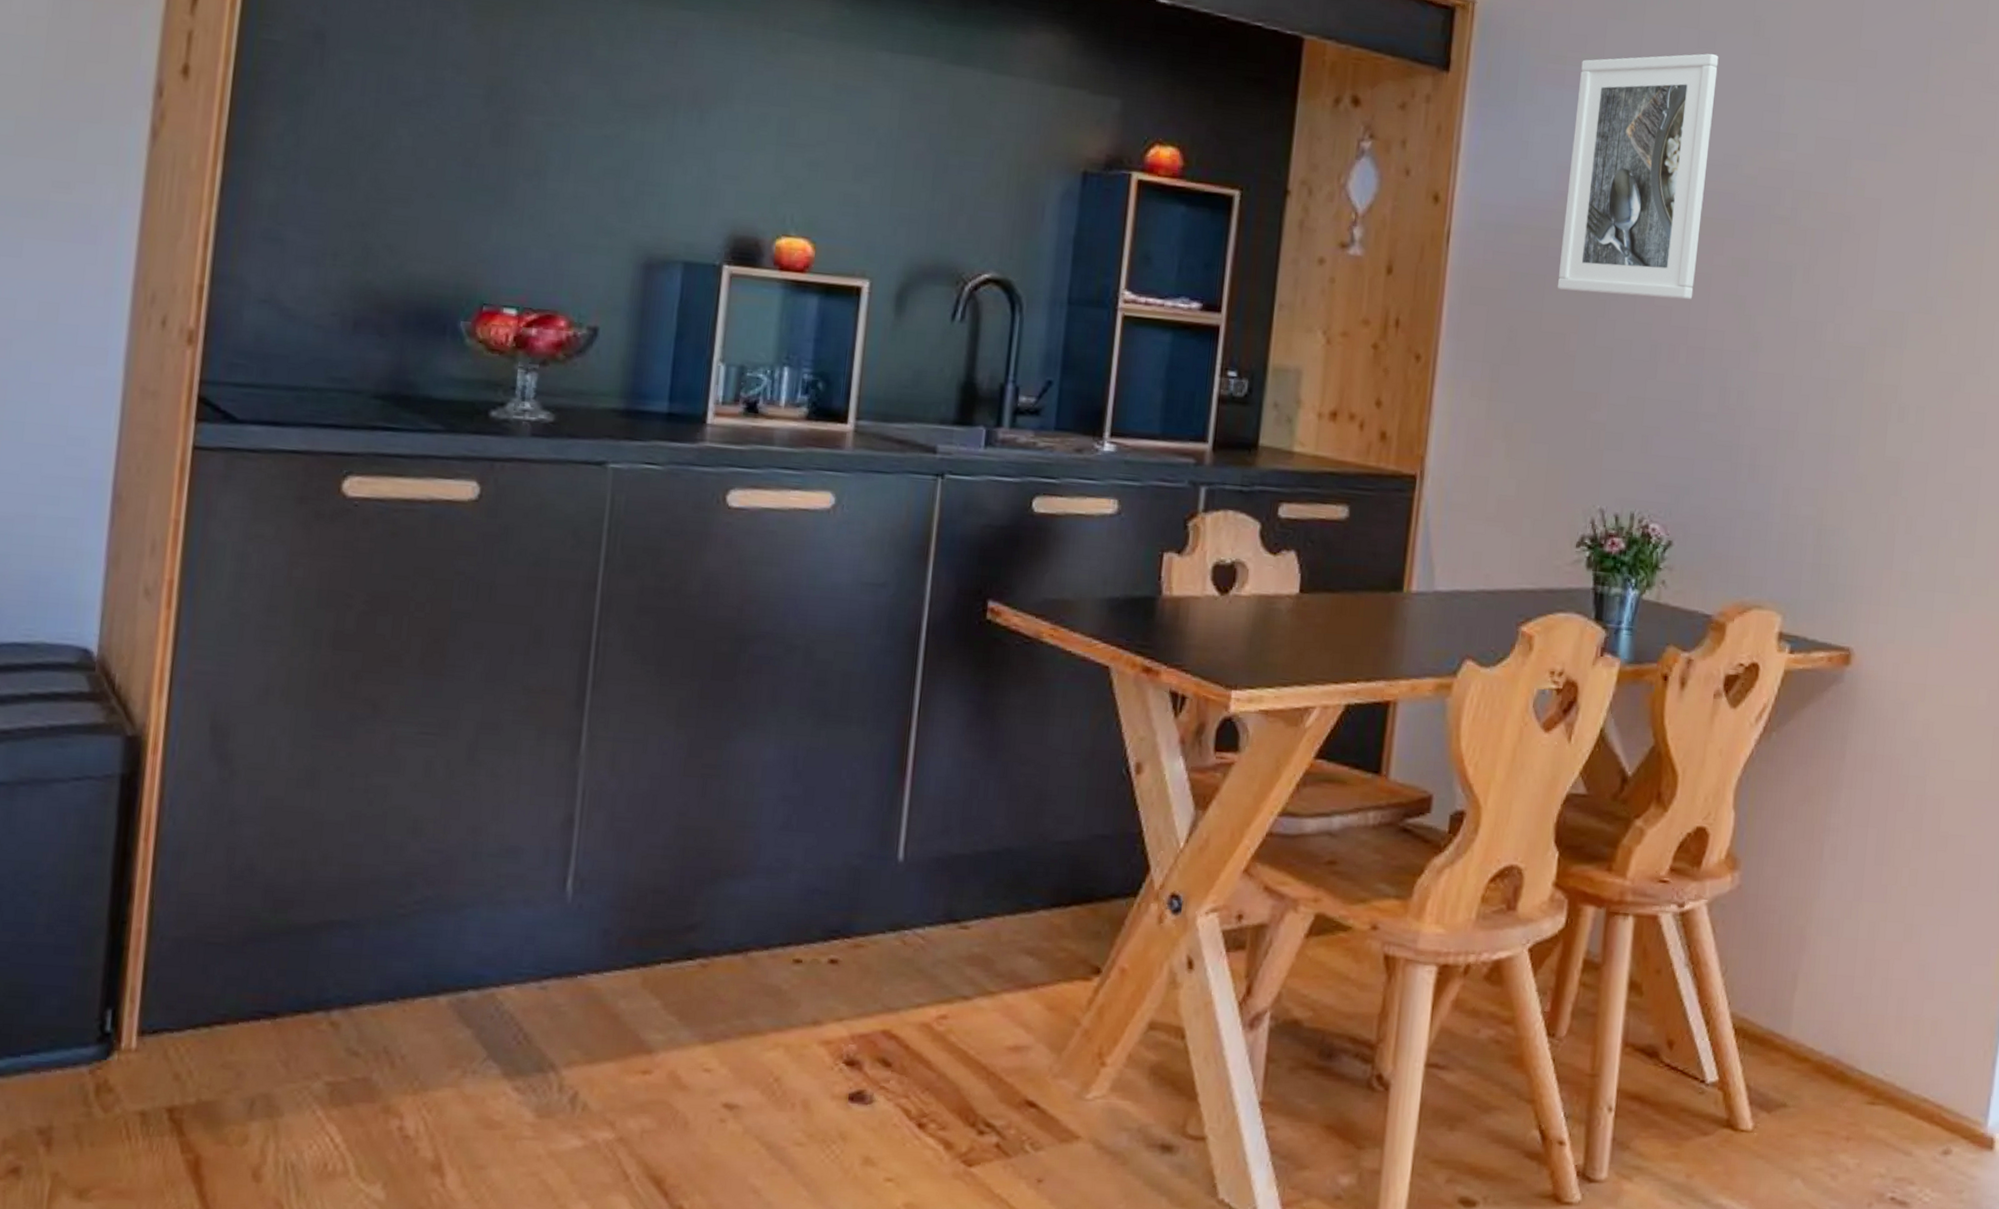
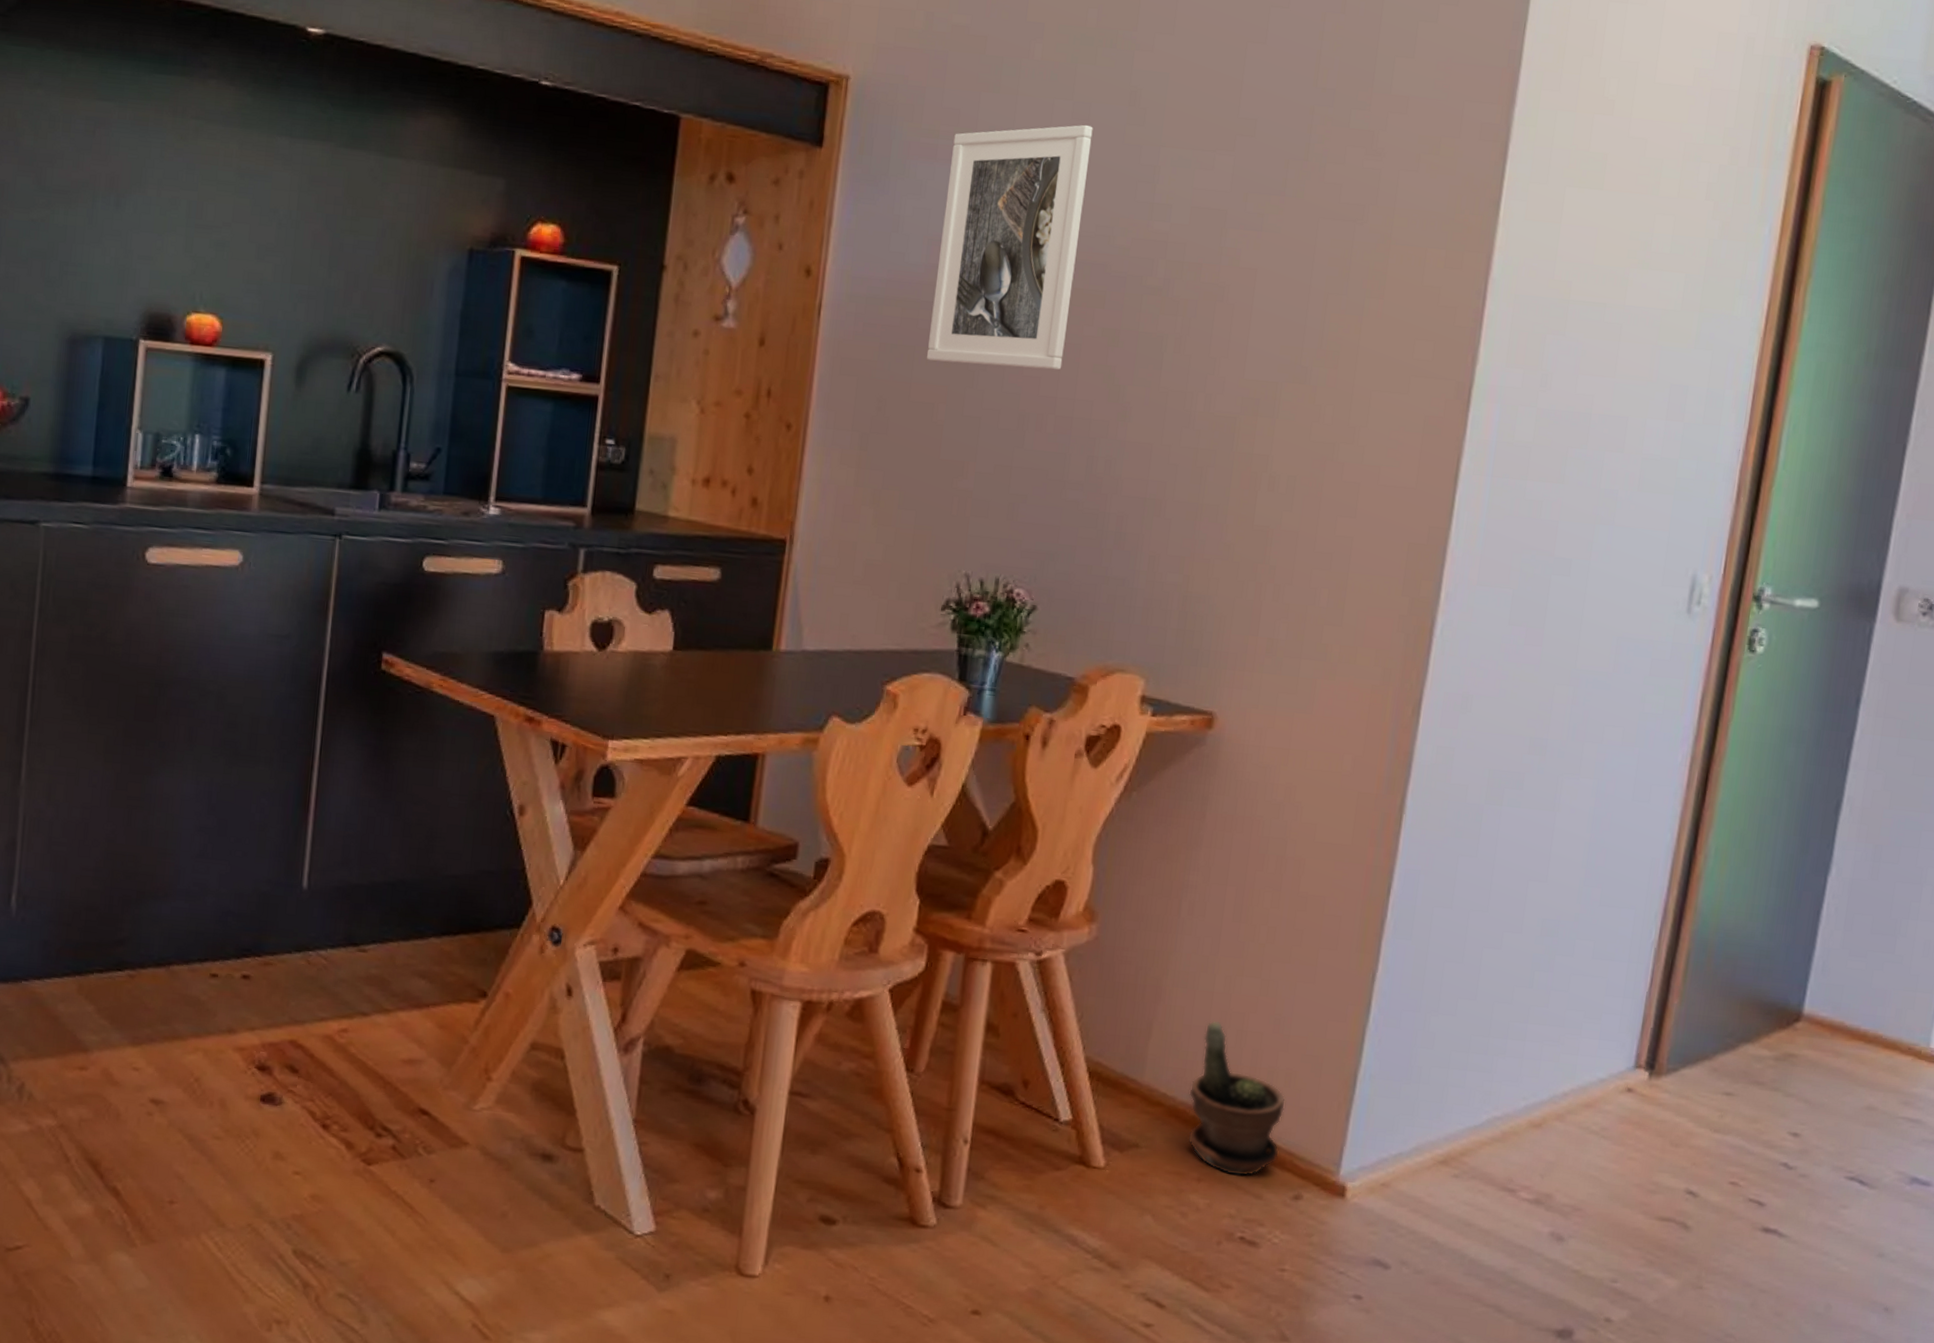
potted plant: none [1836,969,1932,1133] -> present [1188,1020,1285,1177]

